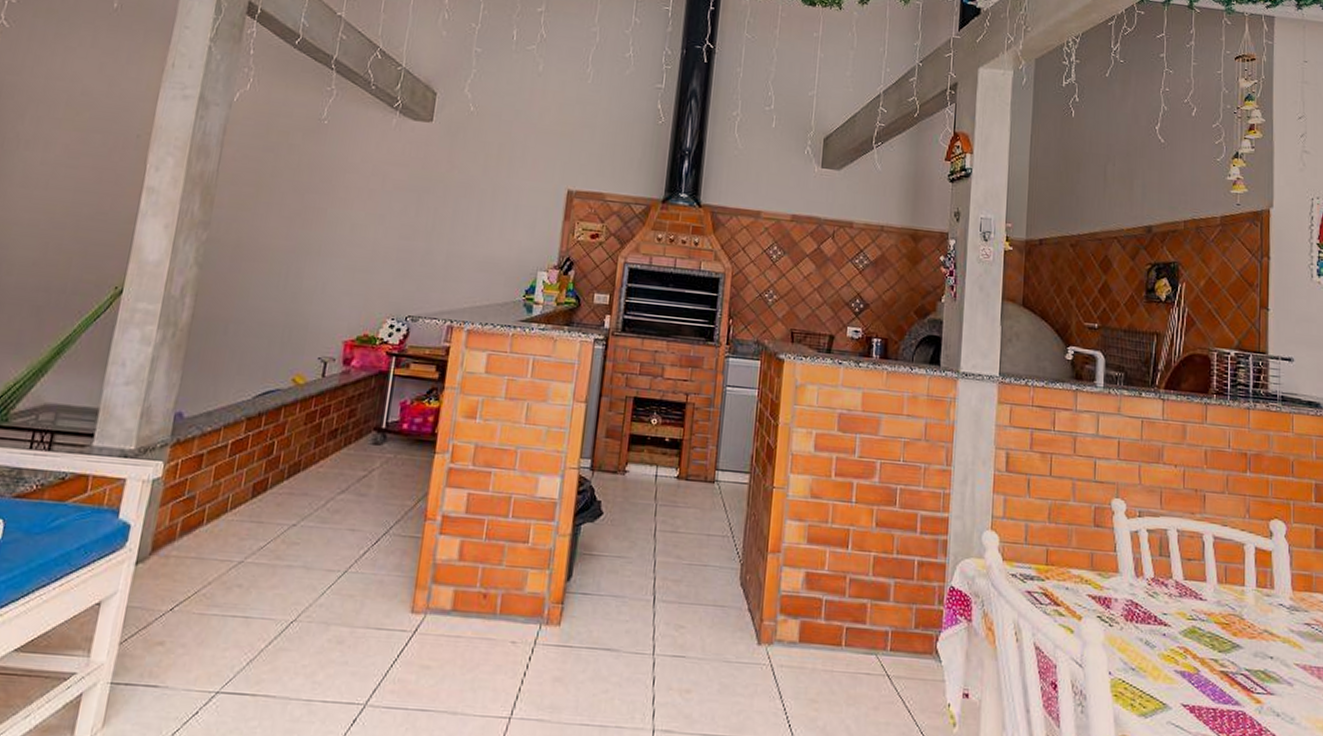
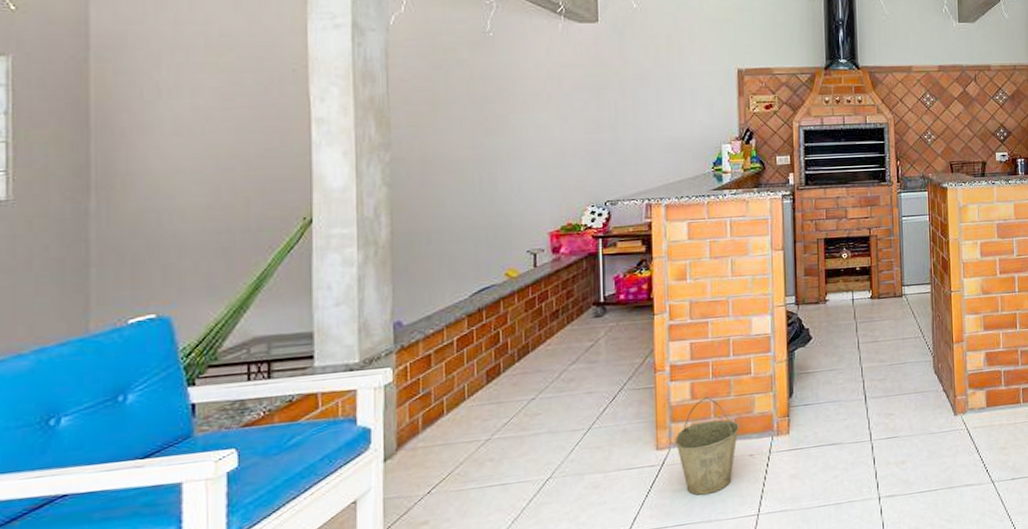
bucket: none [432,561,506,679] -> present [674,397,739,495]

